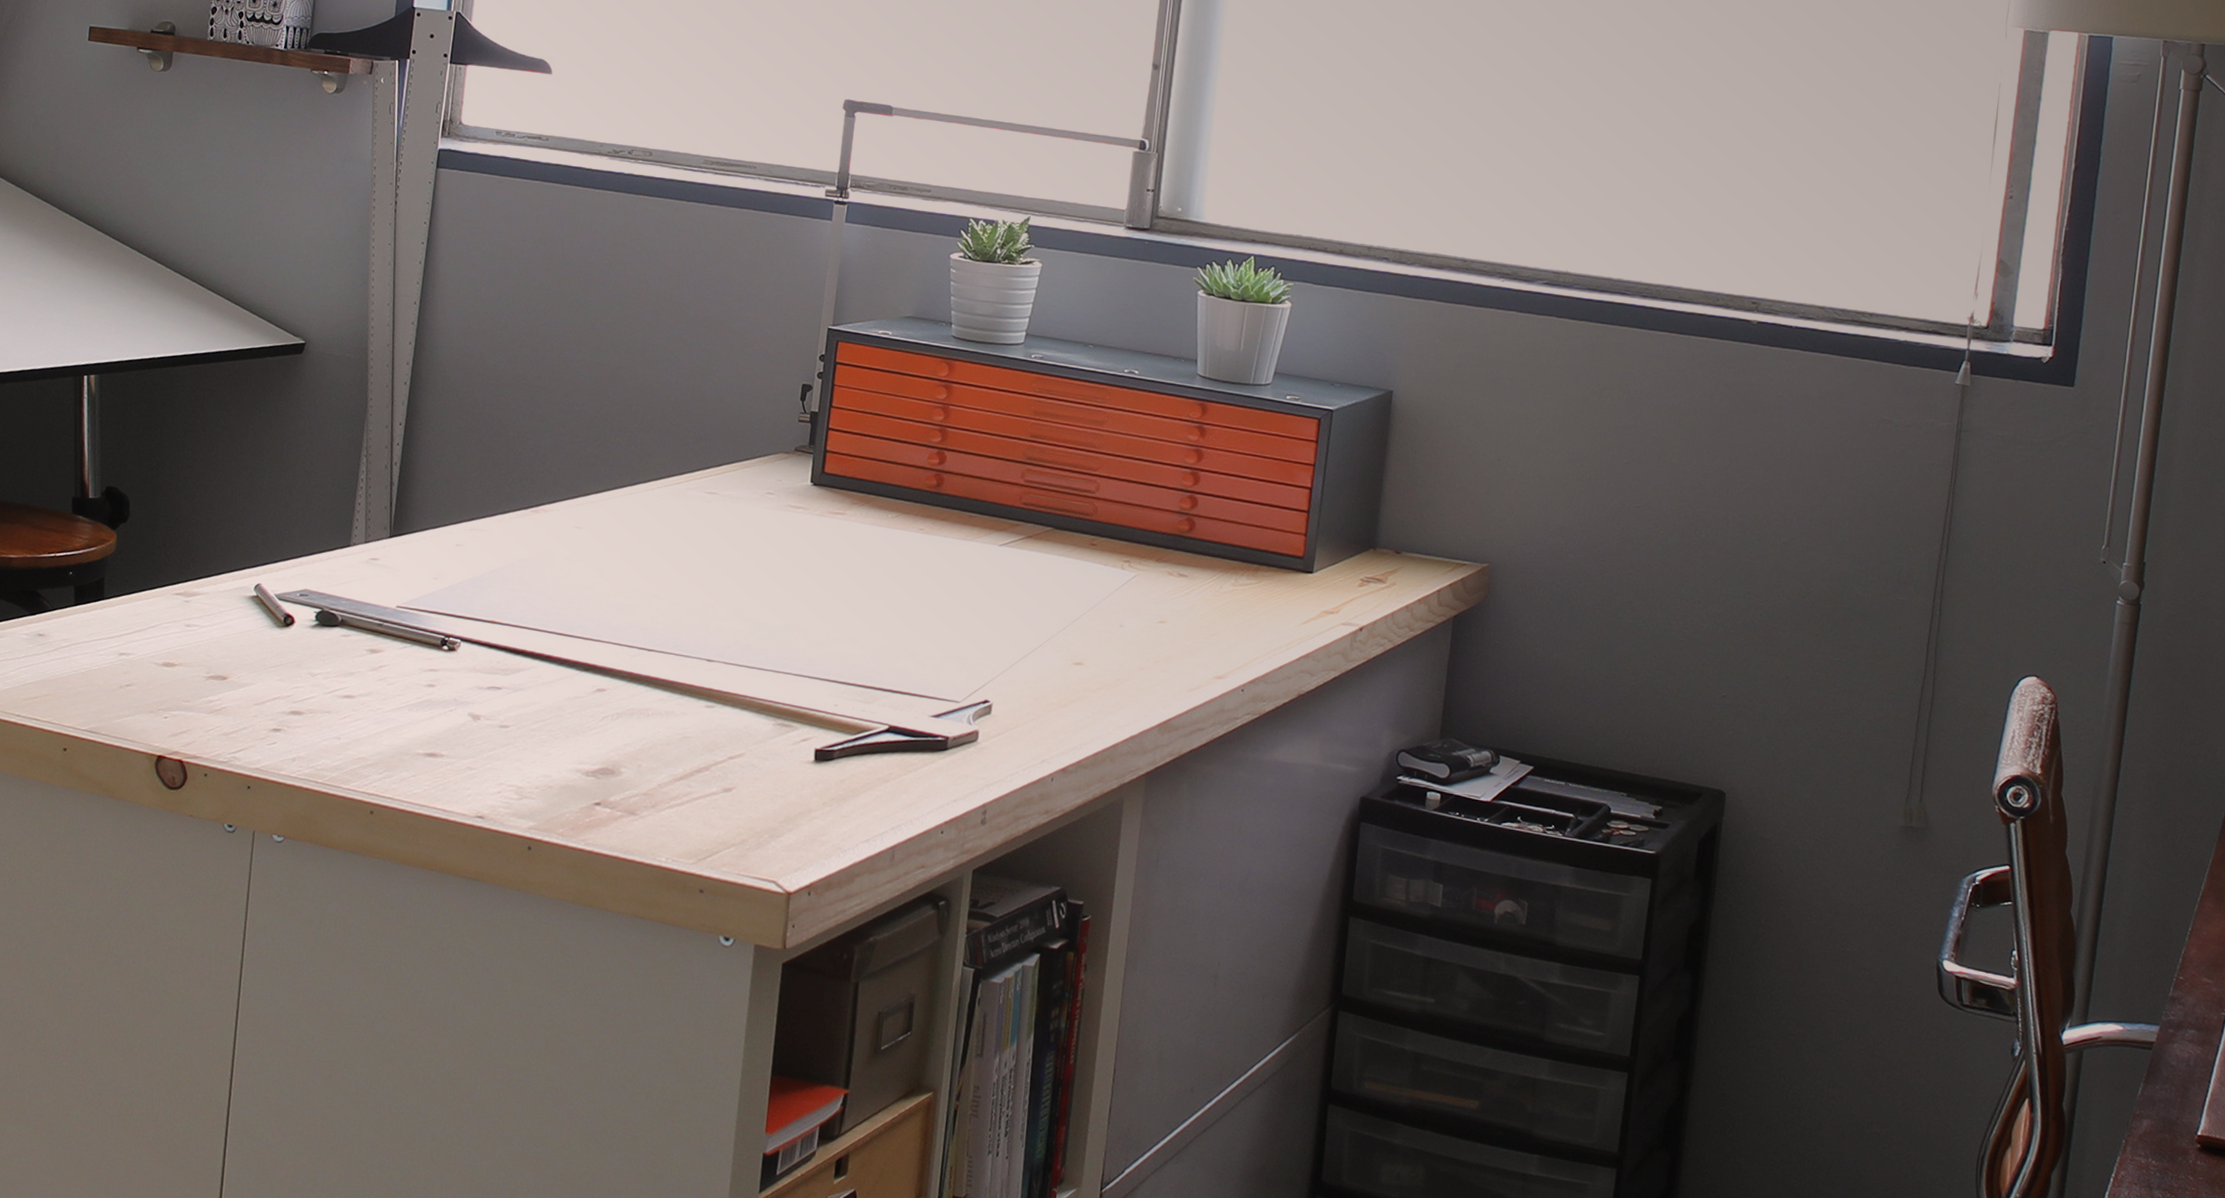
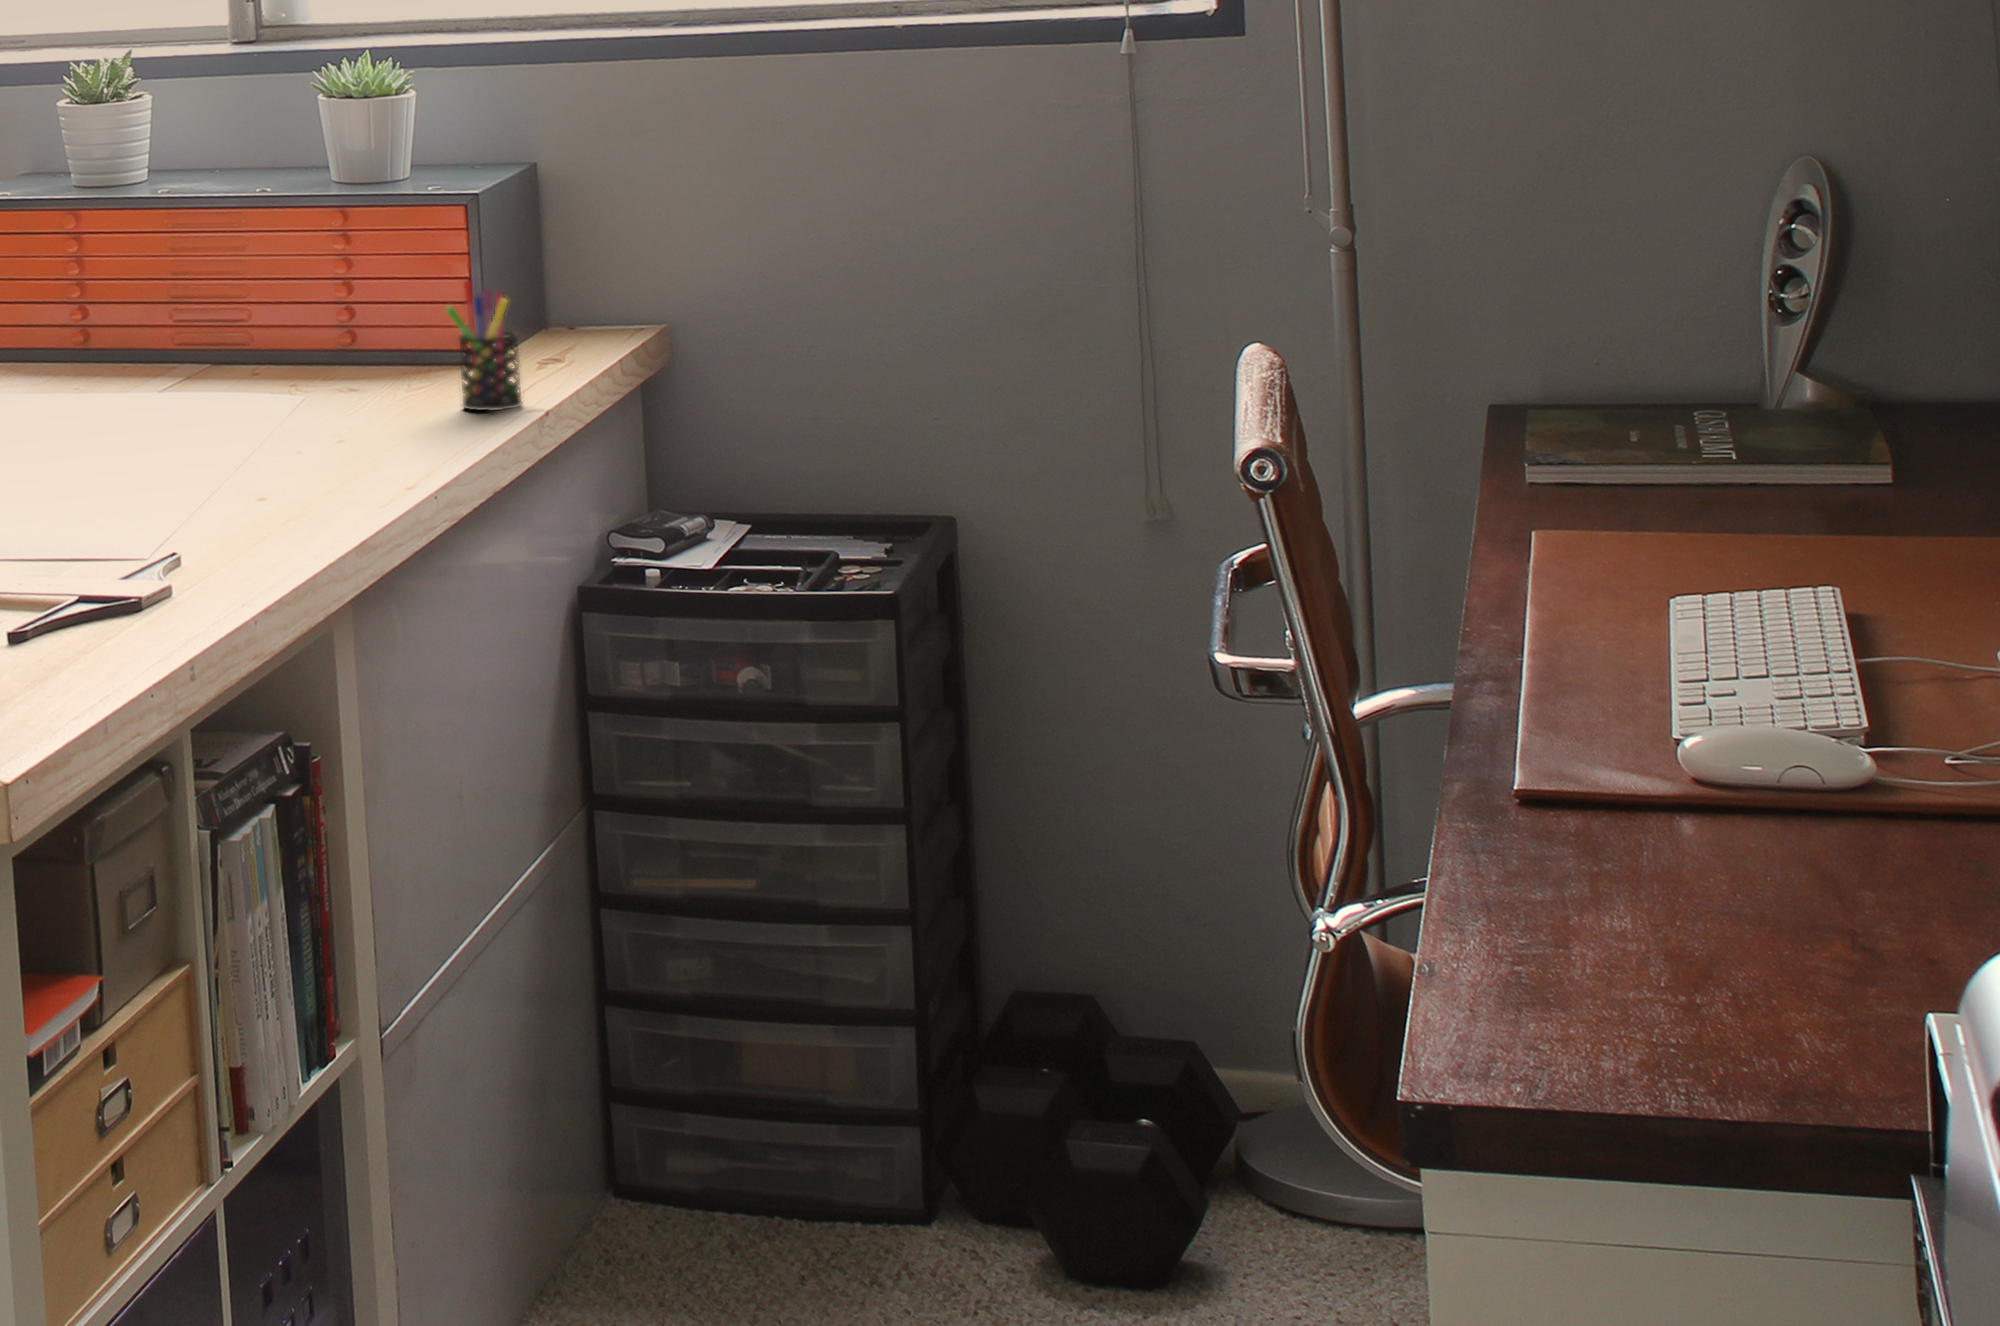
pen holder: none [1280,488,1350,621] -> present [444,278,525,413]

